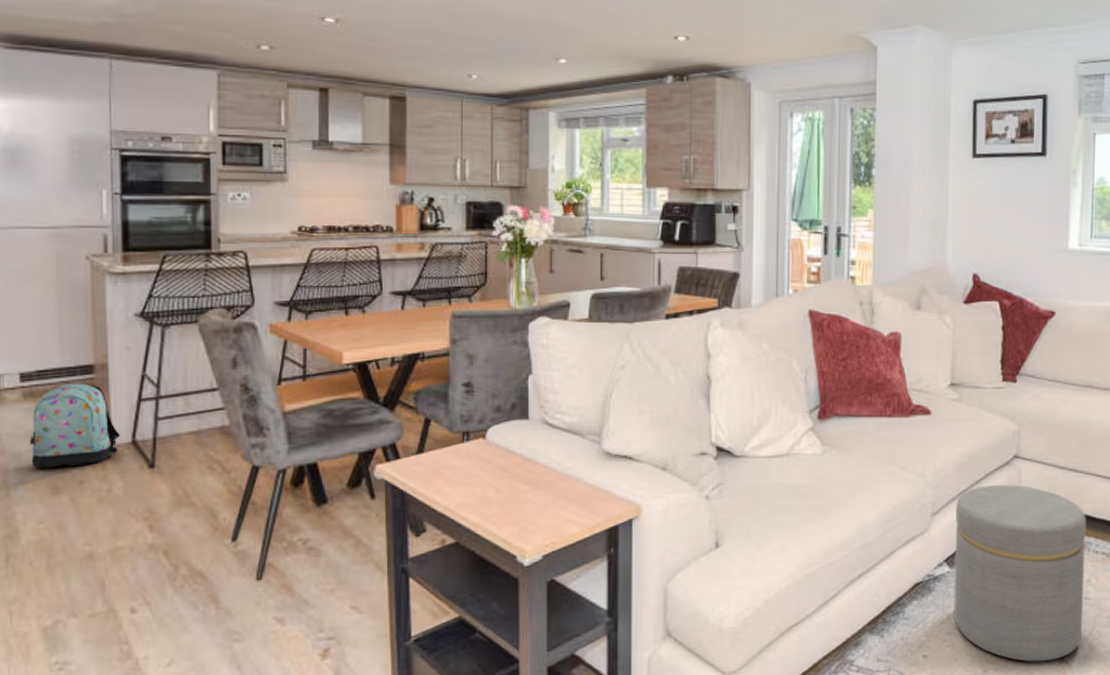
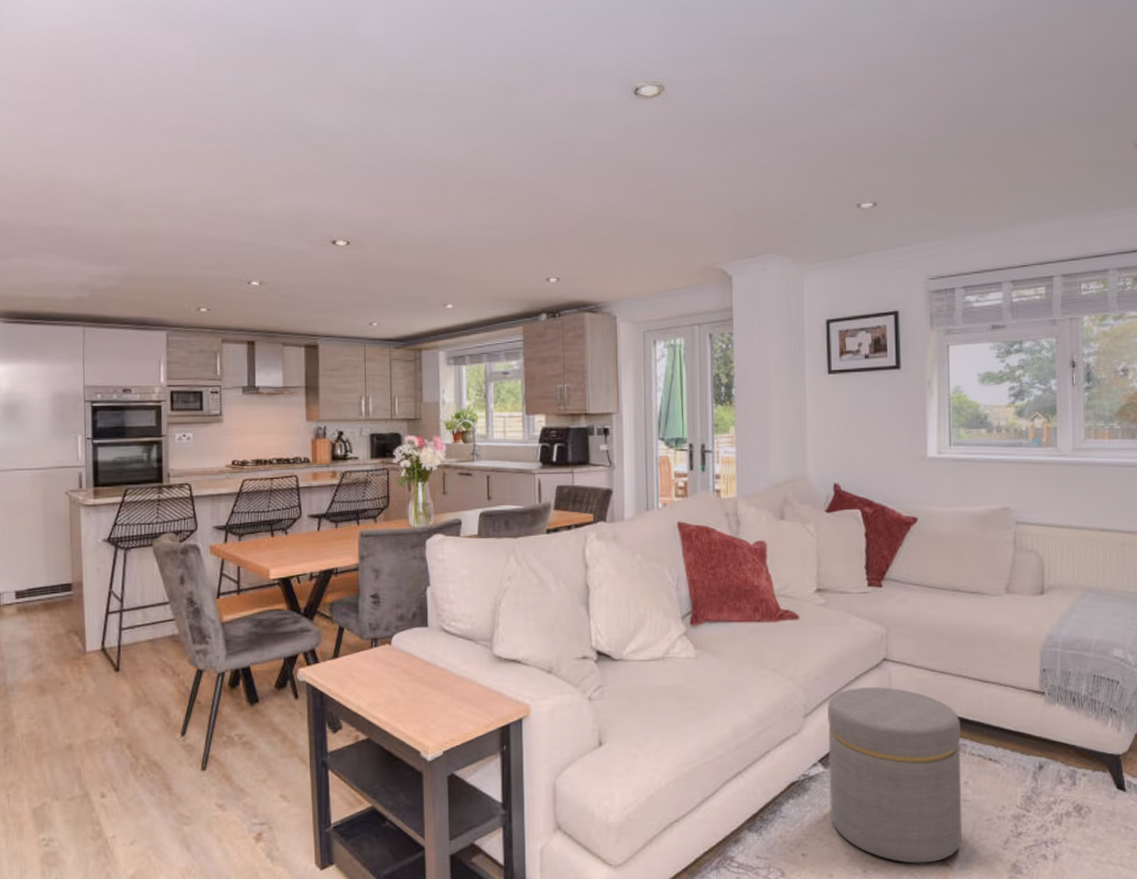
backpack: present [29,383,120,469] -> none [22,599,92,672]

